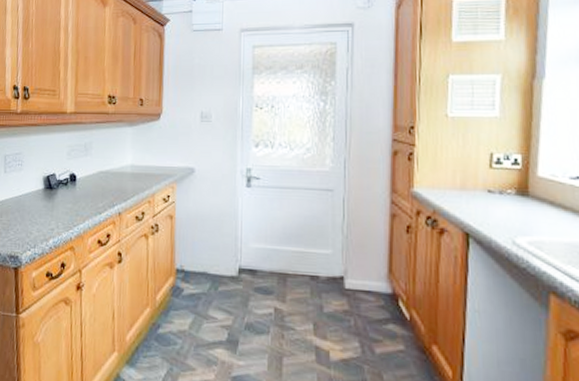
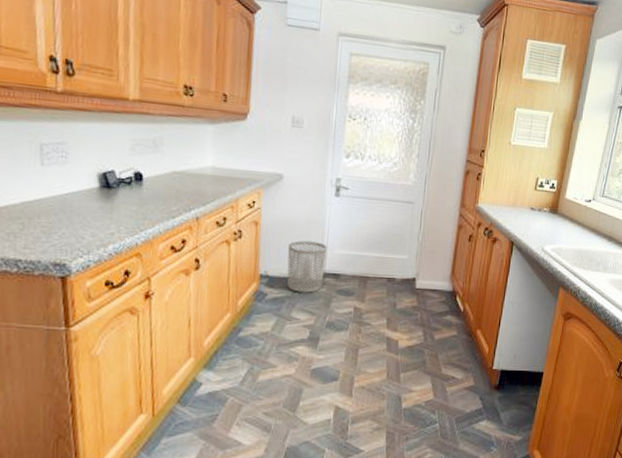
waste bin: none [201,234,241,290] -> present [287,240,327,293]

